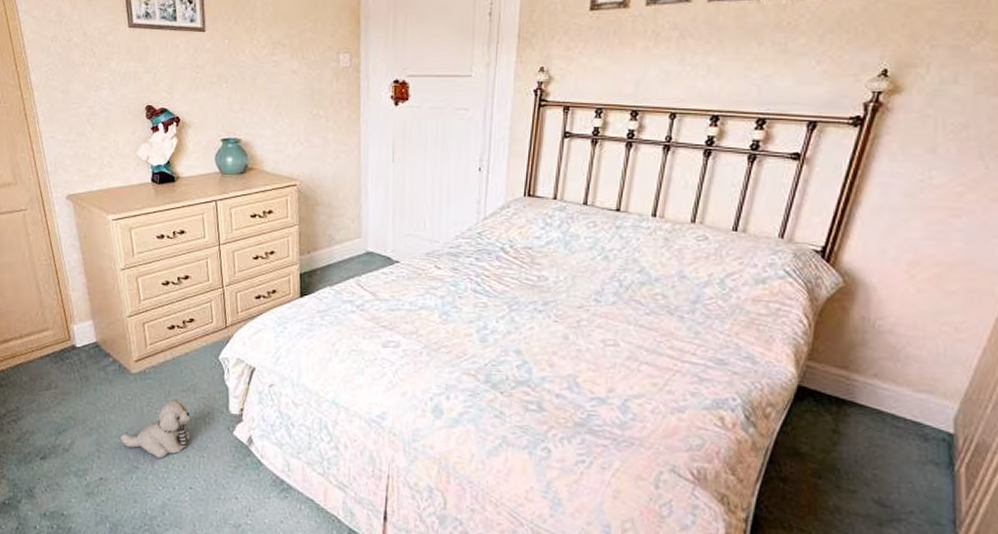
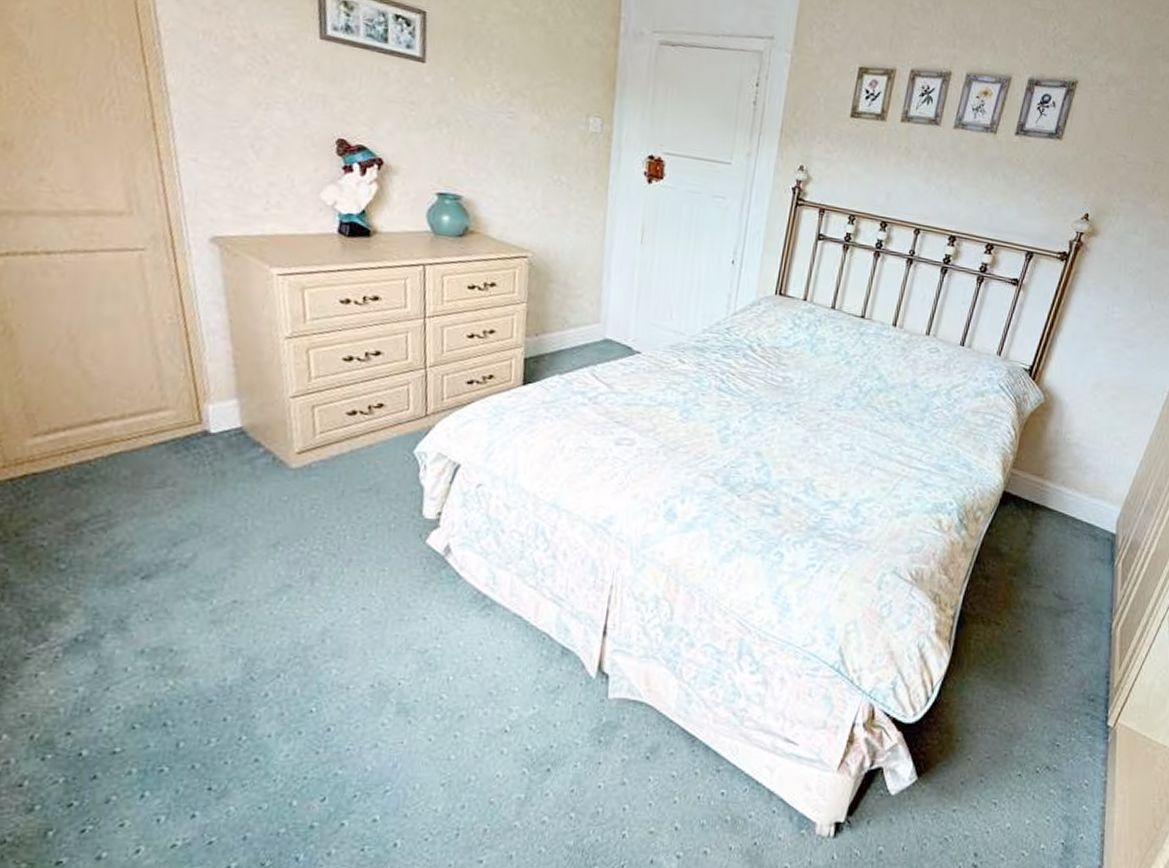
plush toy: present [120,399,191,458] -> none [267,501,371,574]

